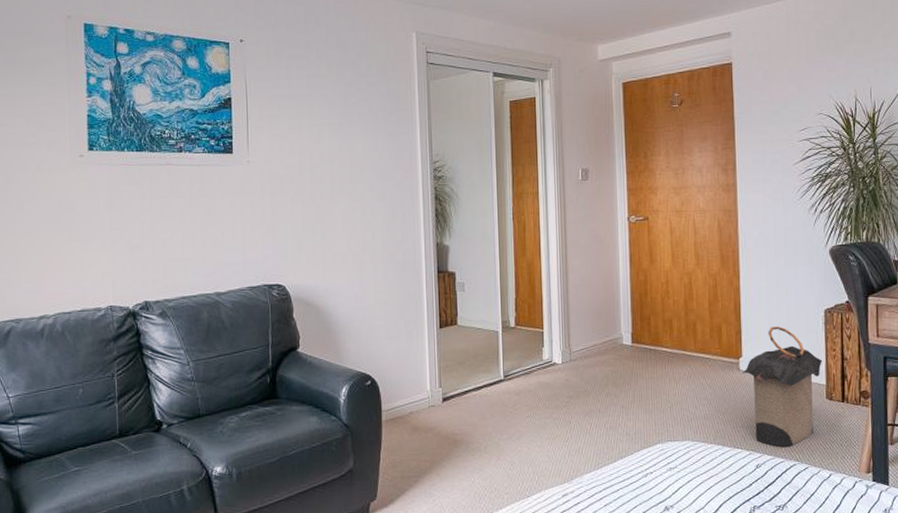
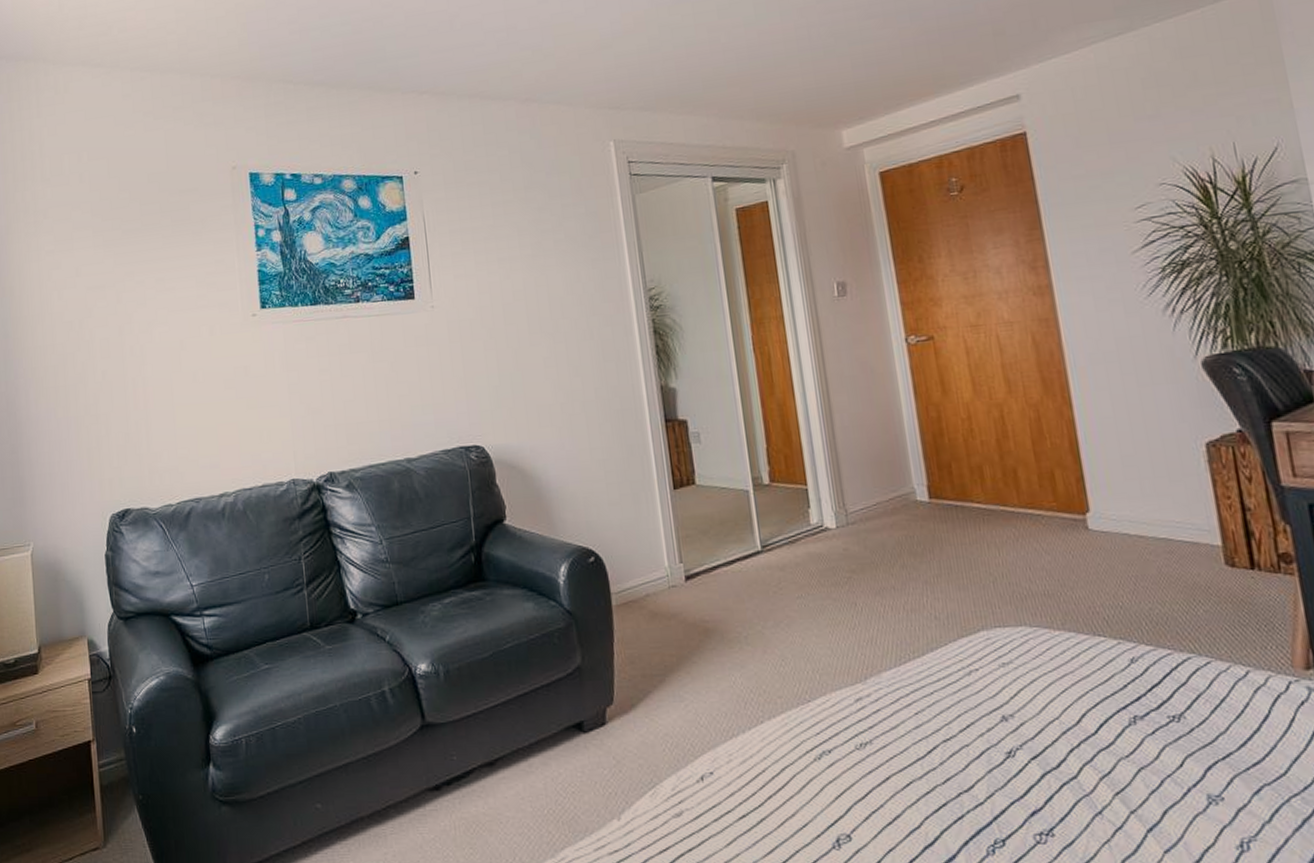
laundry hamper: present [741,325,822,448] -> none [1091,467,1212,635]

